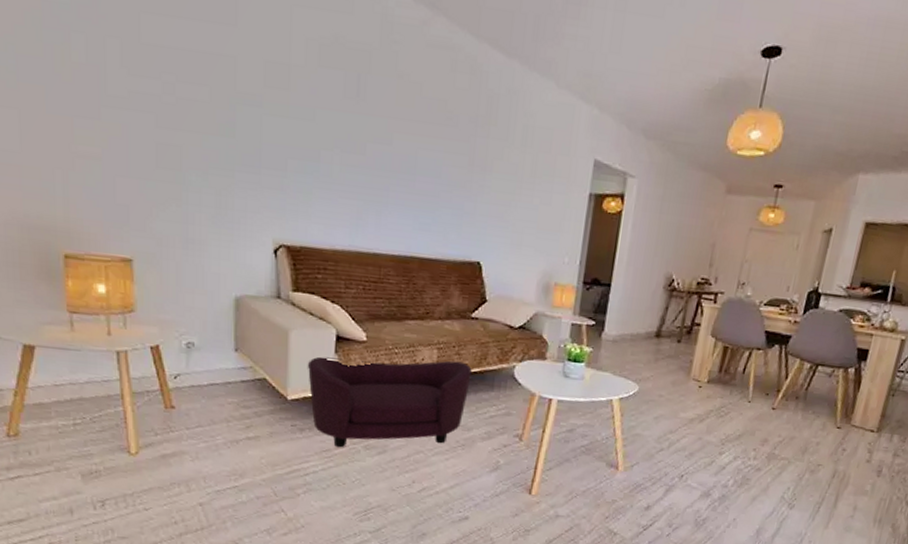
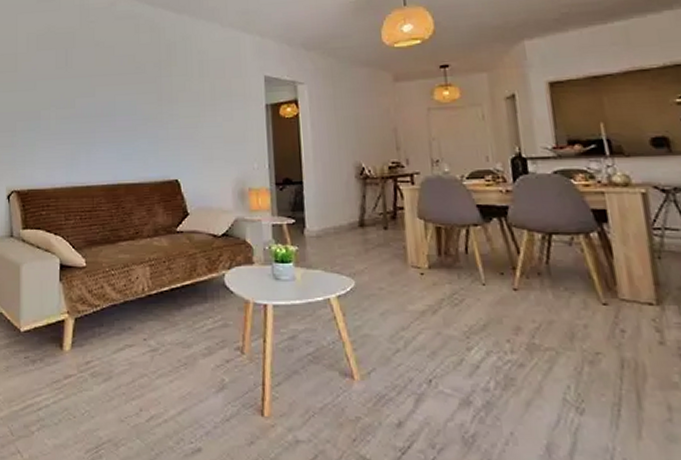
dog bed: present [308,357,472,448] -> none [37,276,184,377]

